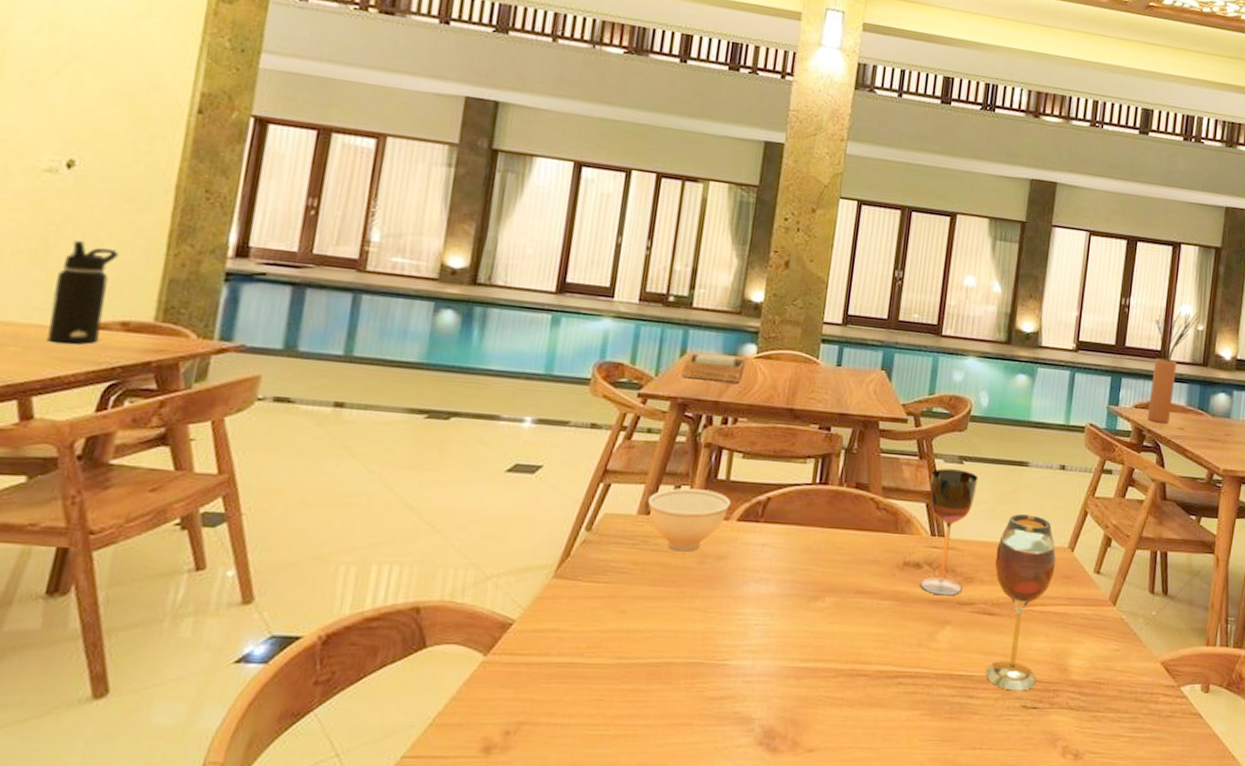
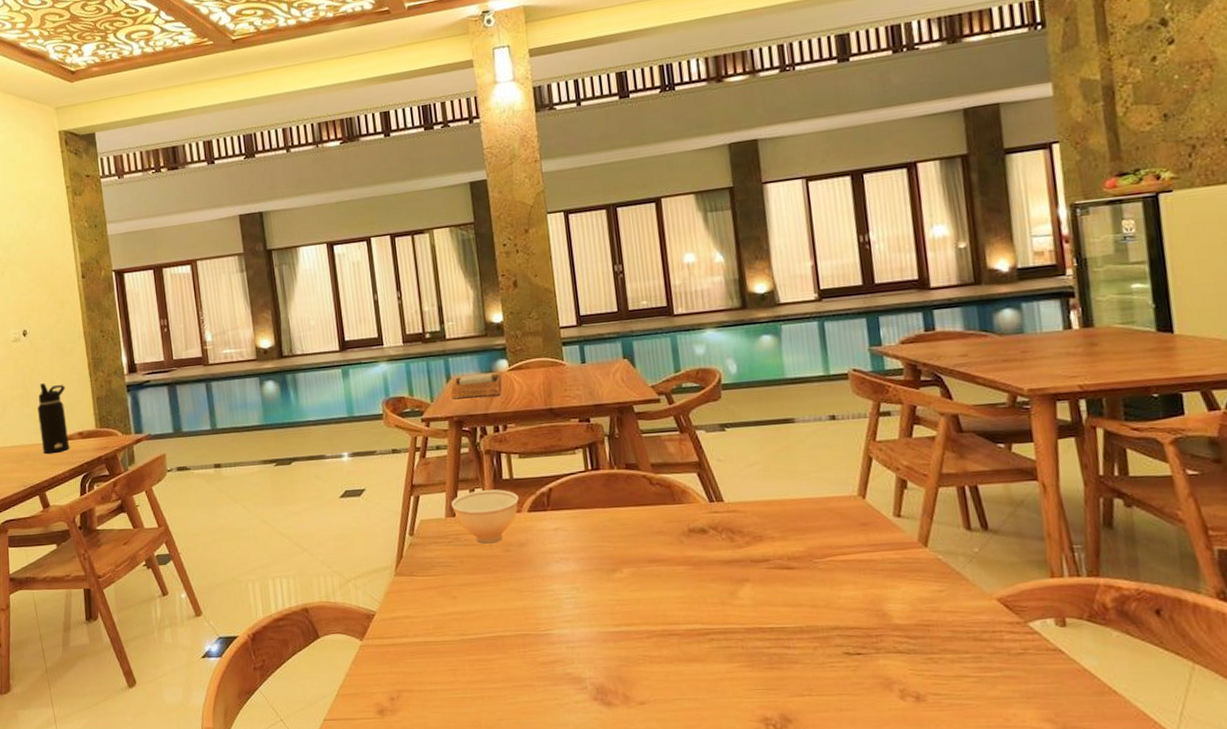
wineglass: present [920,468,979,596] -> none [696,436,753,556]
wineglass: present [986,513,1057,691] -> none [779,468,854,639]
vase: present [1147,304,1200,425] -> none [904,228,958,356]

